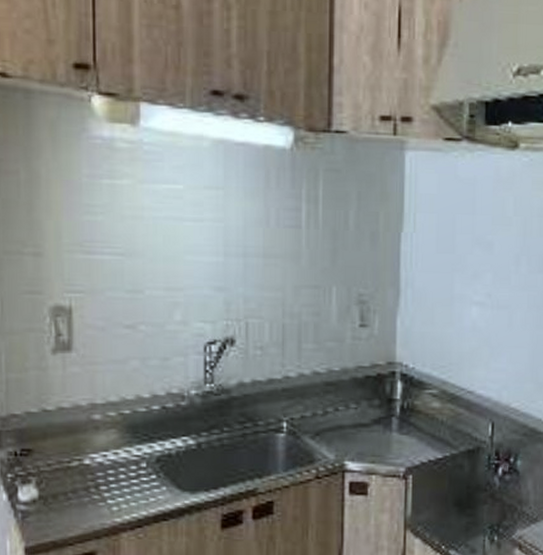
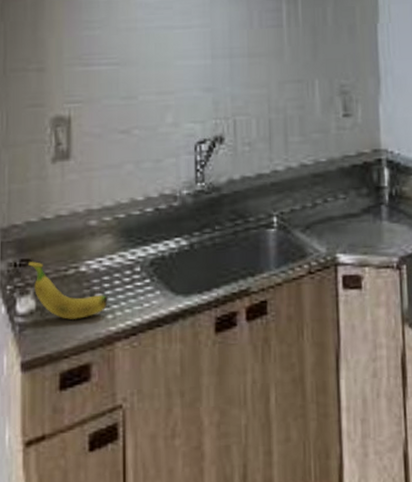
banana: none [29,452,113,509] -> present [28,262,108,319]

